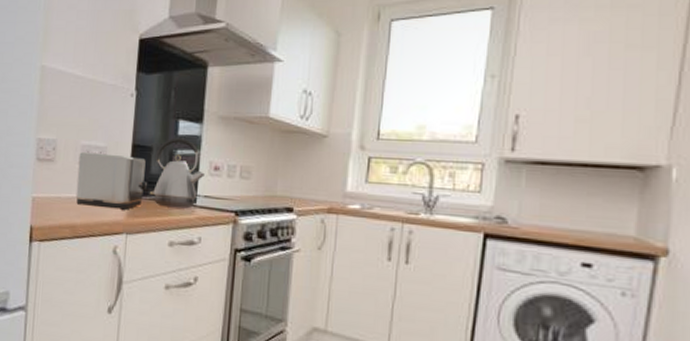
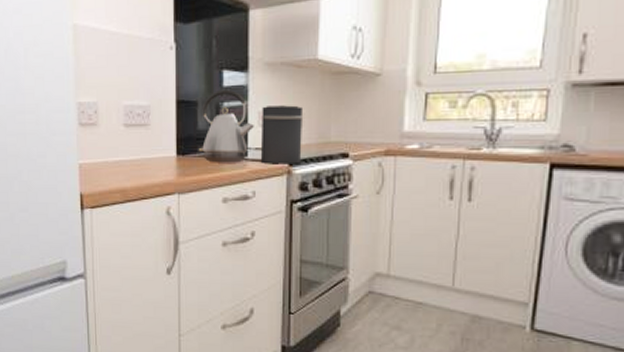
toaster: present [75,152,147,210] -> none [122,112,195,169]
cylinder: none [208,156,252,215] -> present [260,105,302,164]

